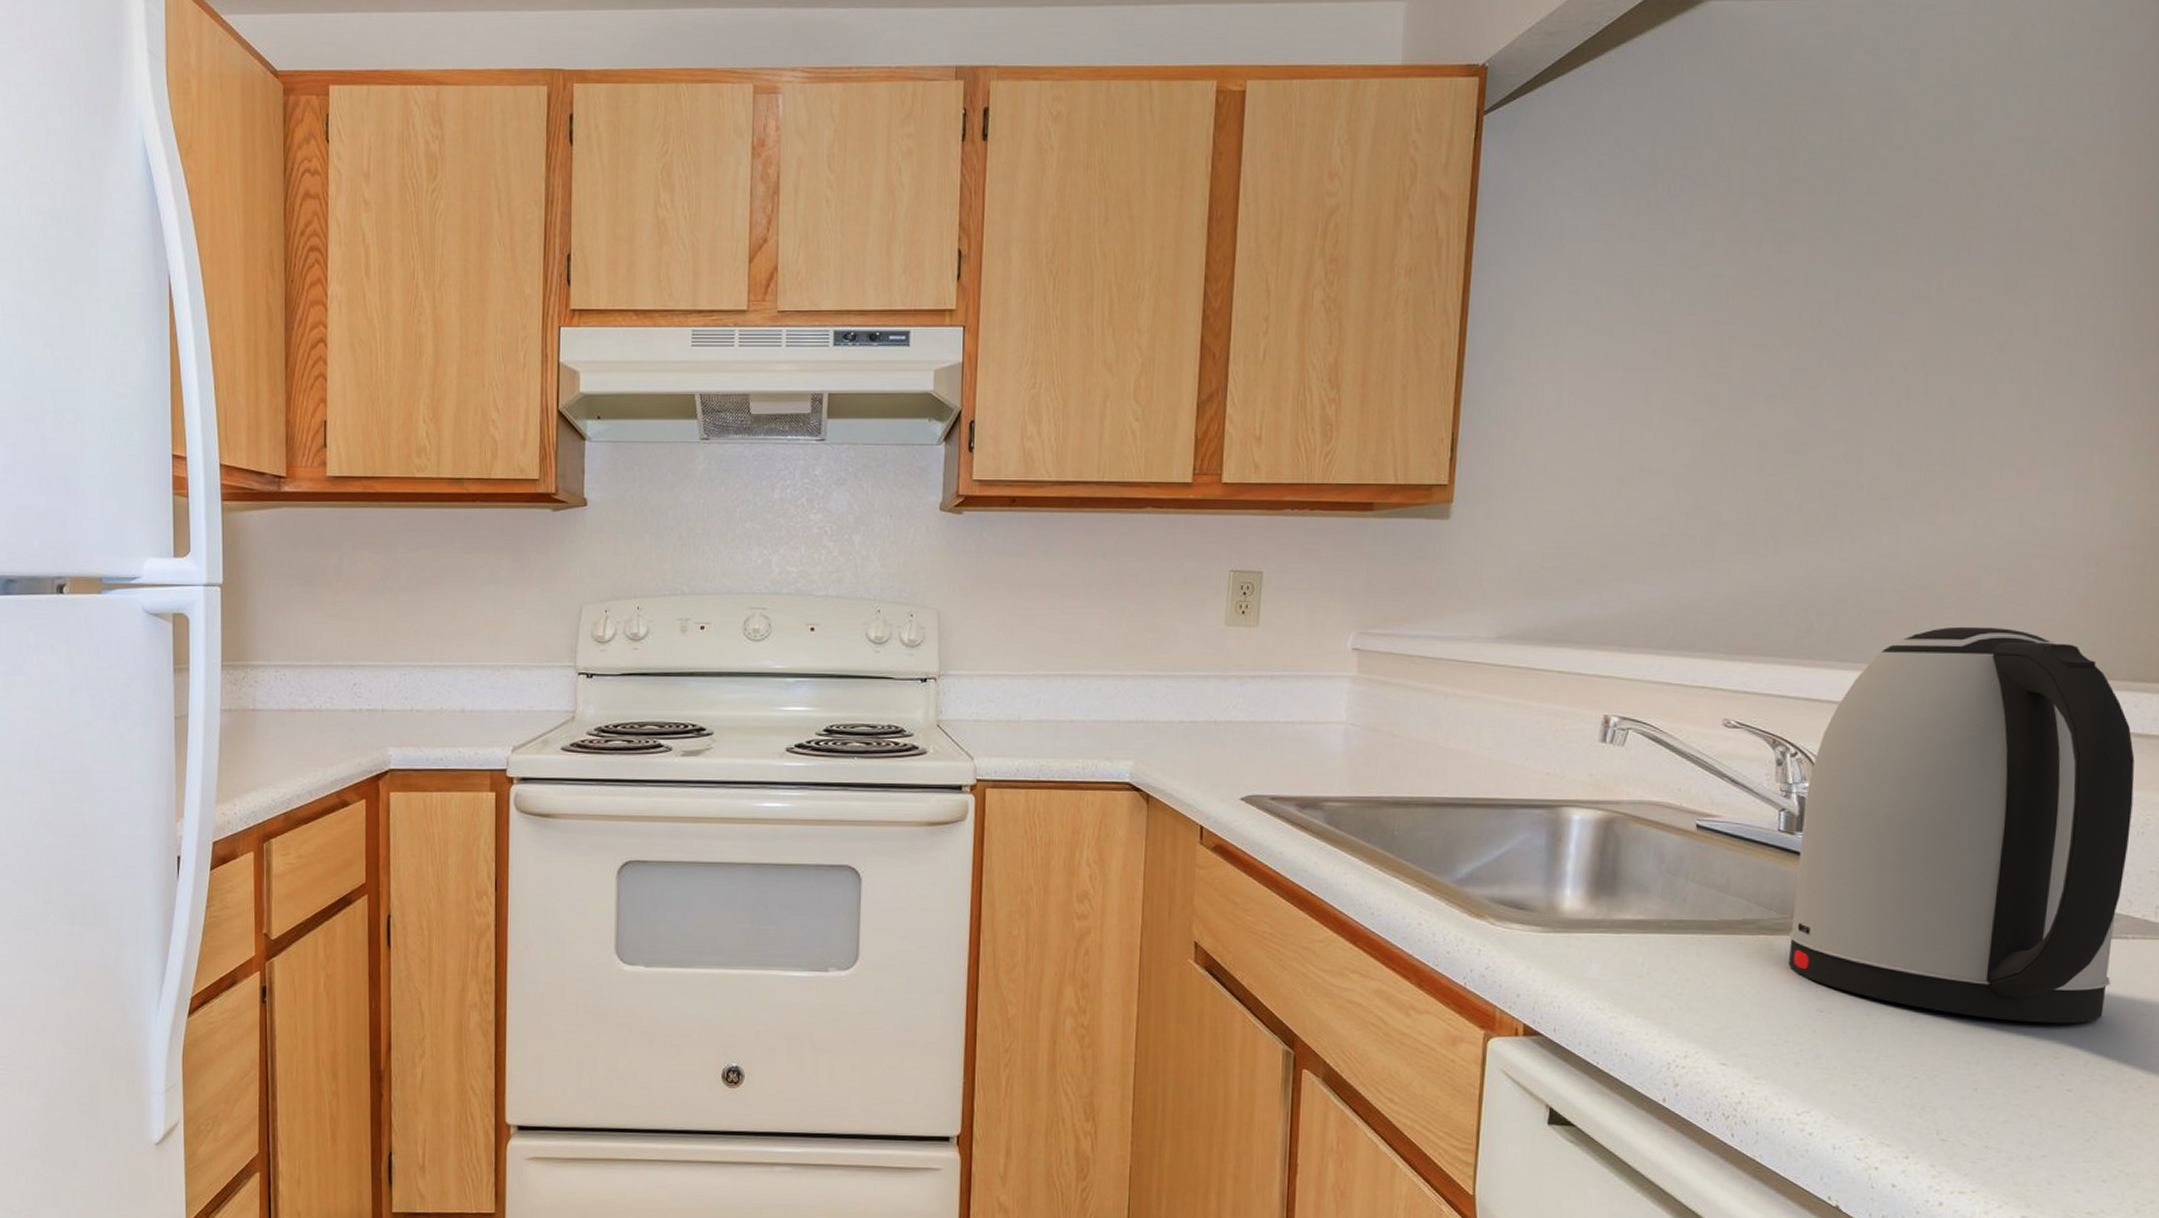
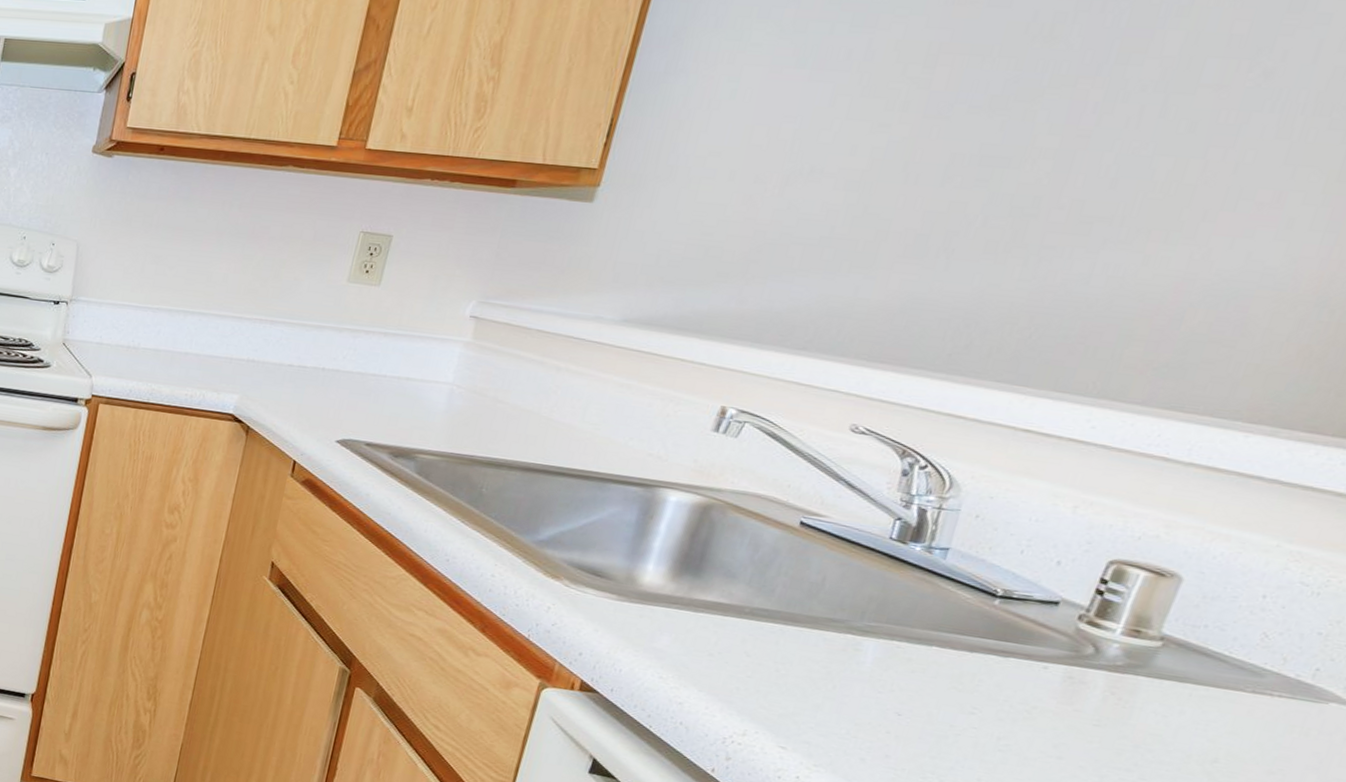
kettle: present [1788,626,2135,1024] -> none [873,360,1331,770]

